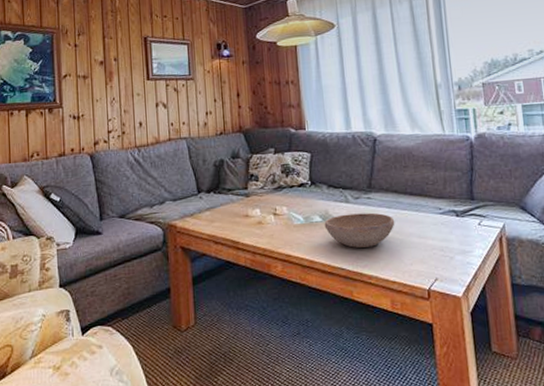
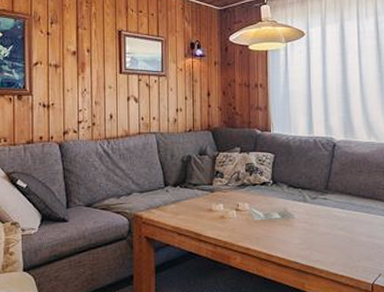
bowl: present [324,212,395,248] -> none [282,212,347,244]

